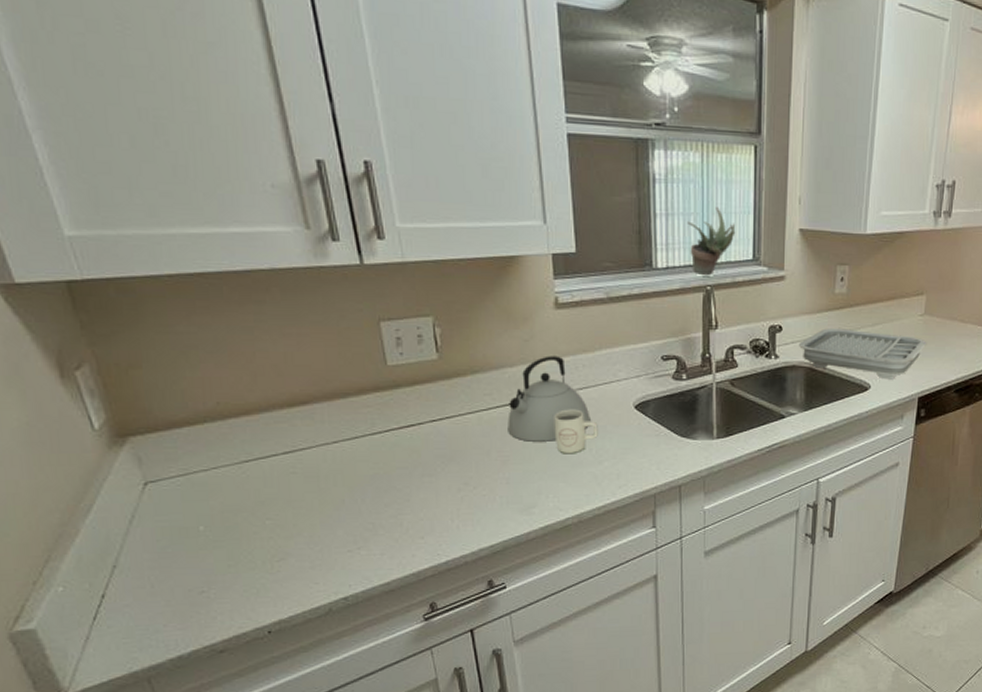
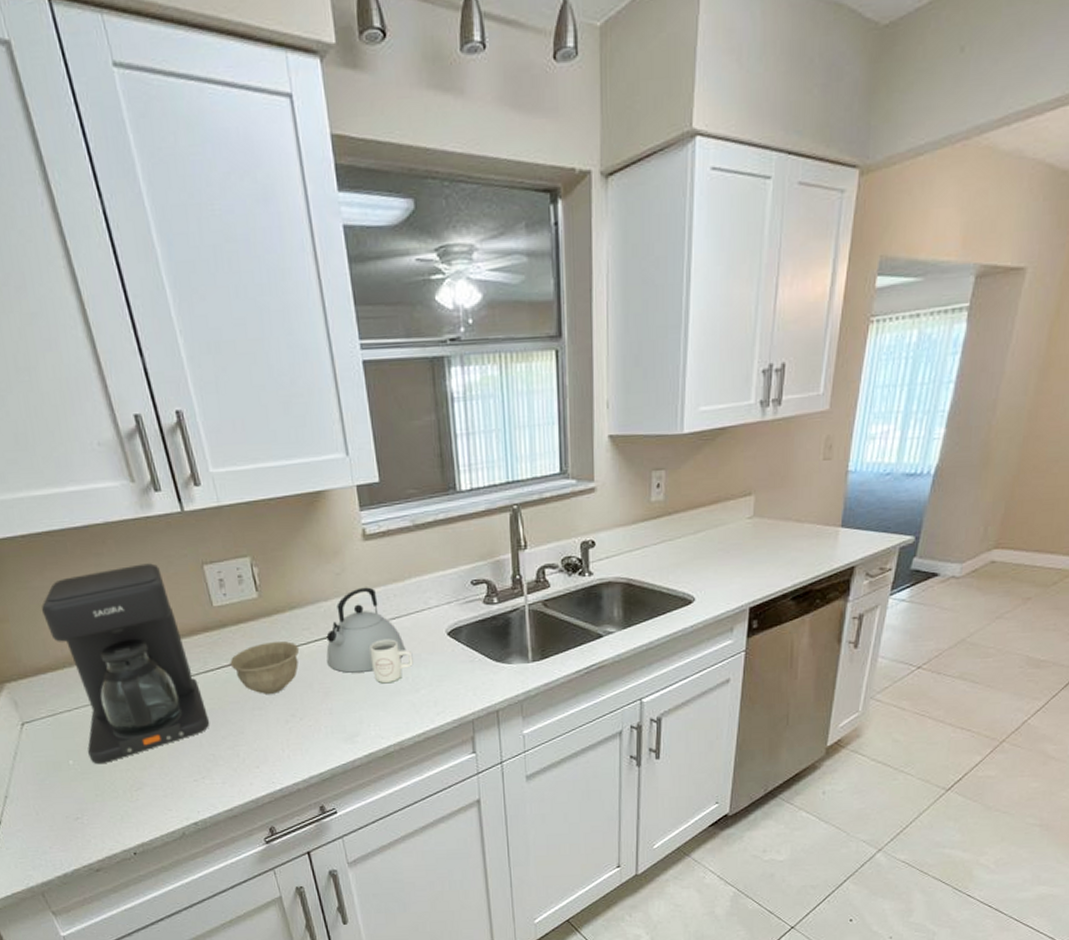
coffee maker: none [183,315,372,532] -> present [41,563,210,765]
bowl: none [401,406,479,460] -> present [230,641,300,694]
succulent plant: present [687,207,736,276] -> none [489,421,541,495]
dish rack: present [799,328,927,380] -> none [614,539,758,591]

